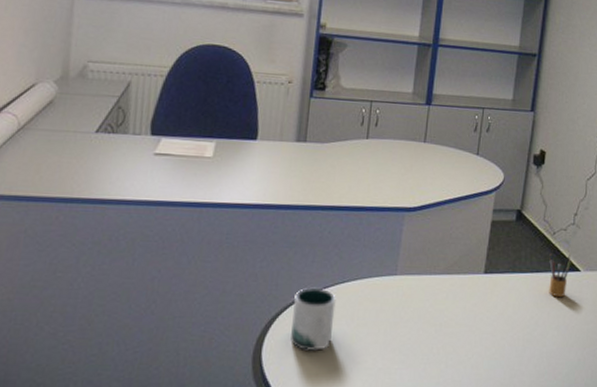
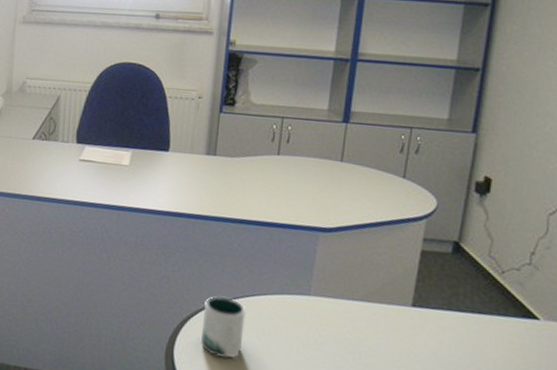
pencil box: present [549,253,571,298] -> none [495,294,527,346]

